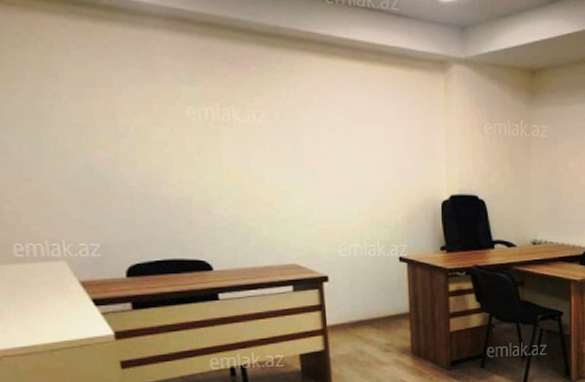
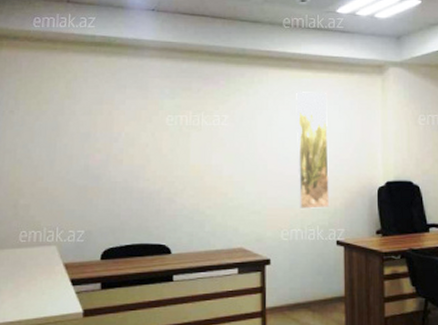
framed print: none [346,87,391,223] -> present [296,92,330,209]

